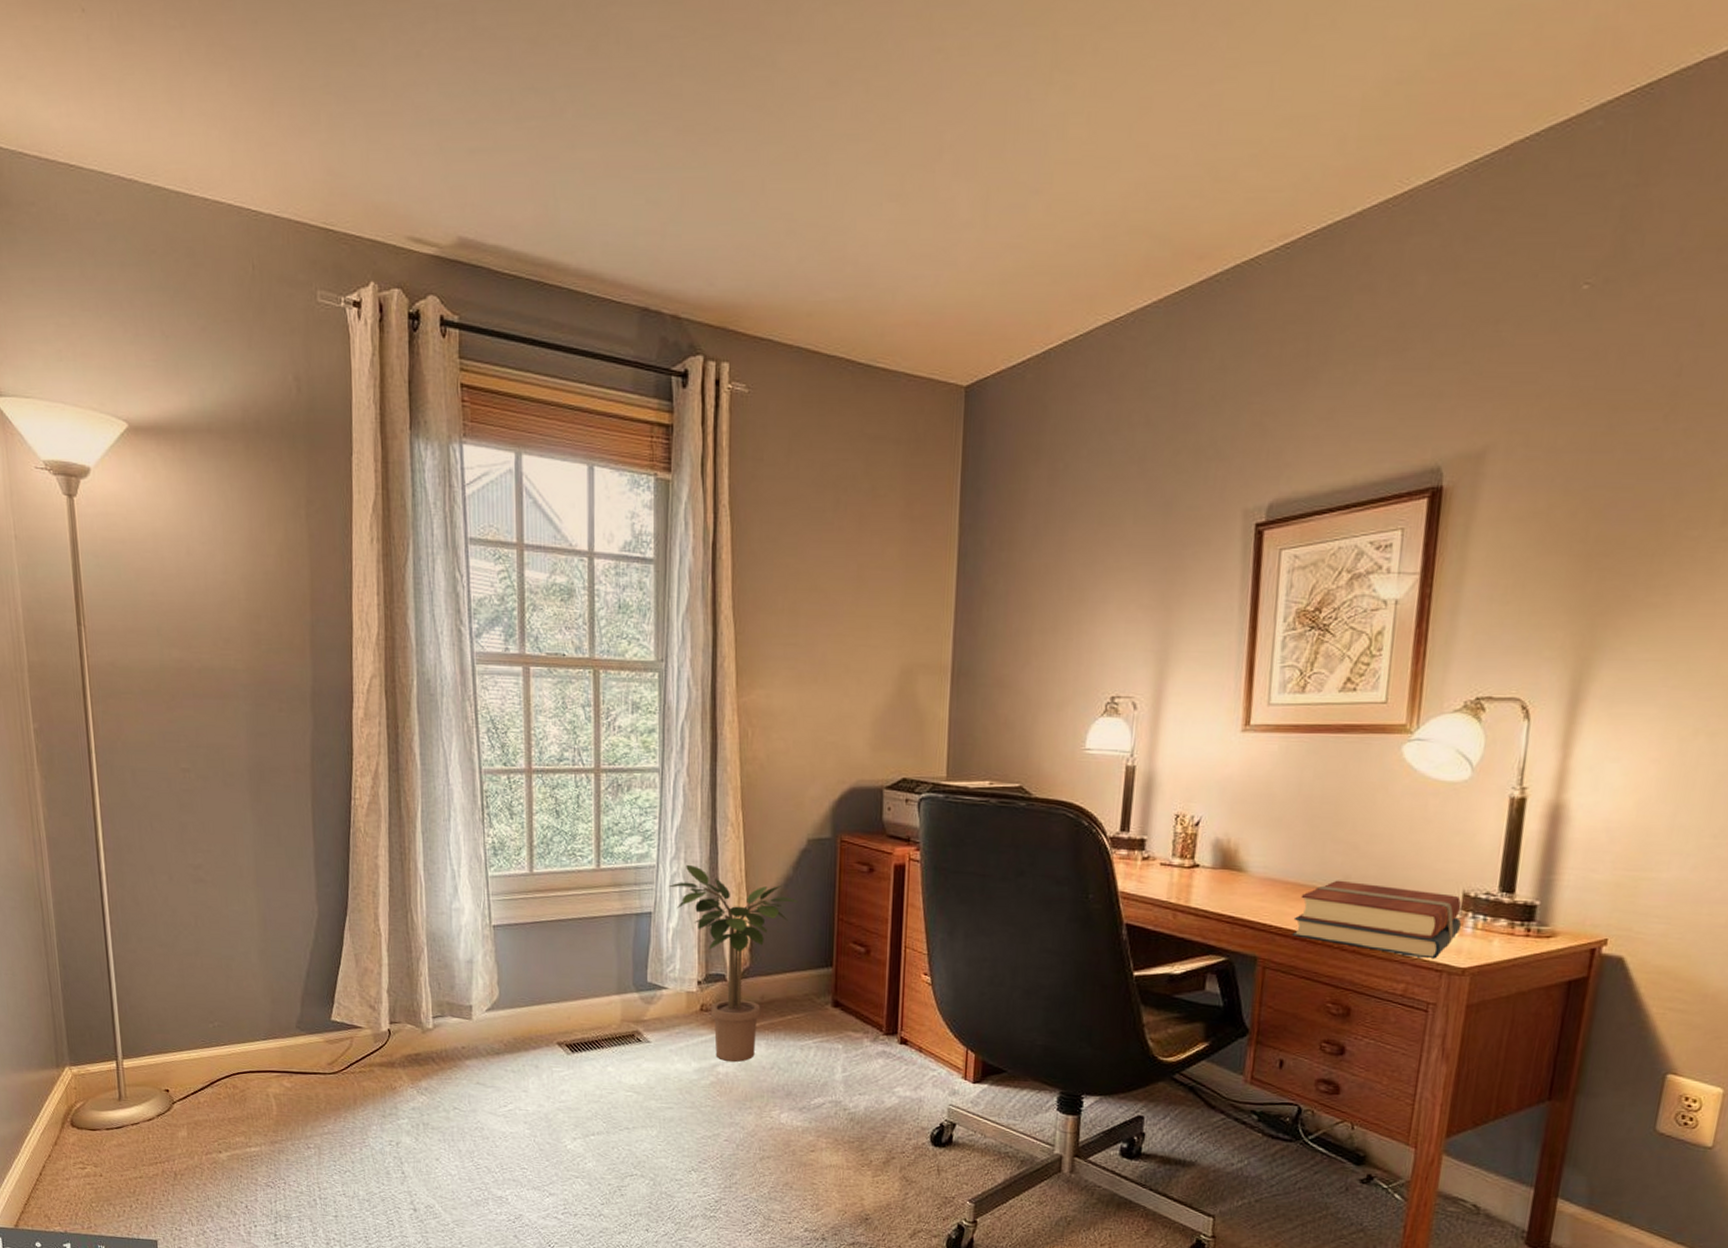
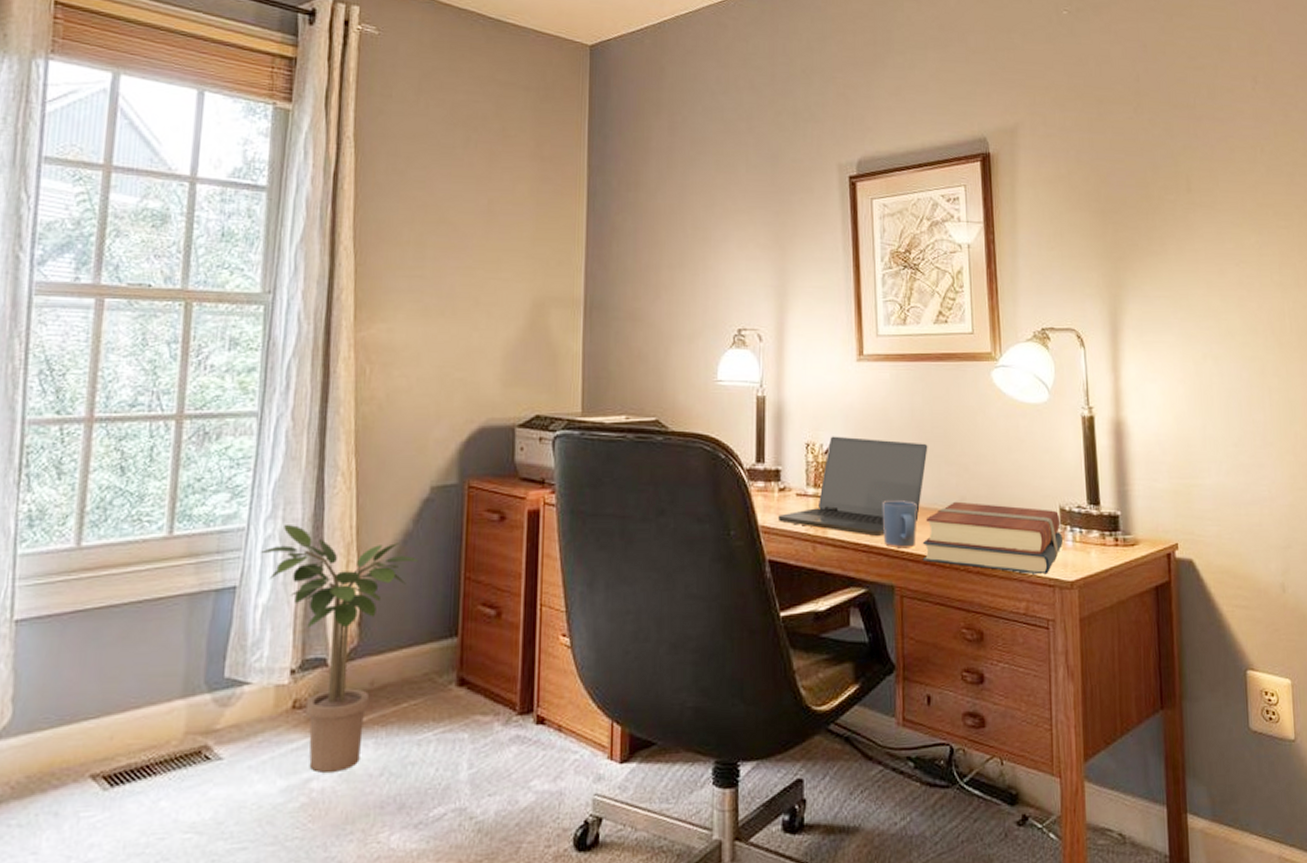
laptop: none [1138,808,1314,910] -> present [777,436,928,537]
mug: none [1250,875,1293,923] -> present [882,500,917,549]

